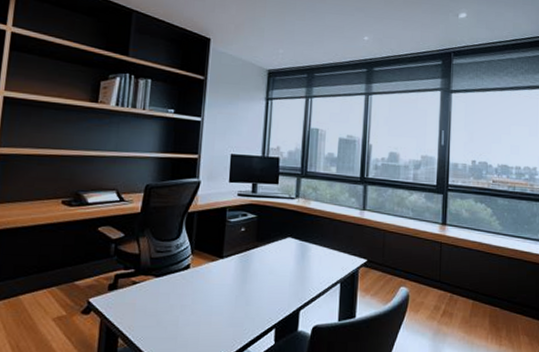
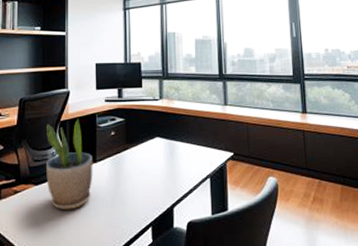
potted plant: none [168,211,220,306] -> present [46,119,93,211]

